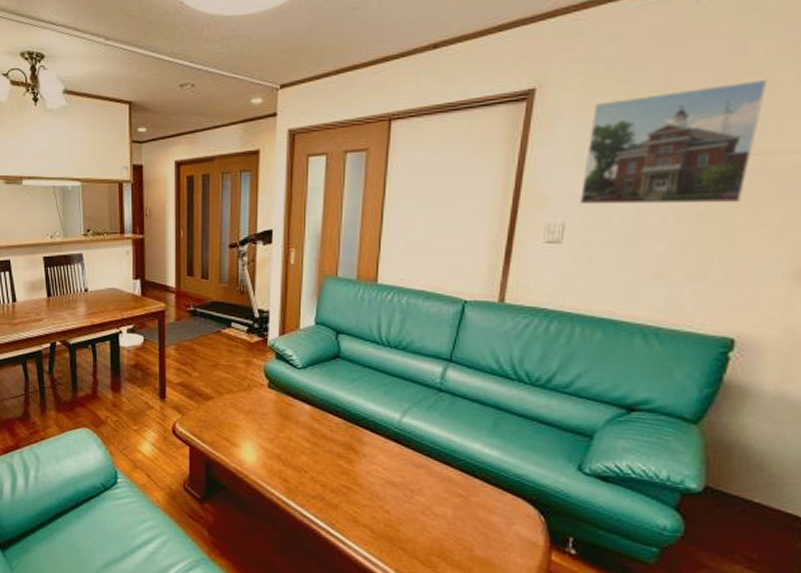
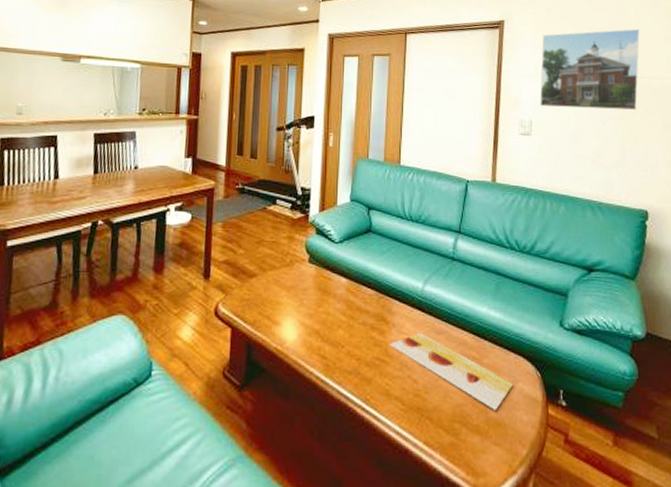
painting: none [358,464,507,549] -> present [389,332,513,410]

